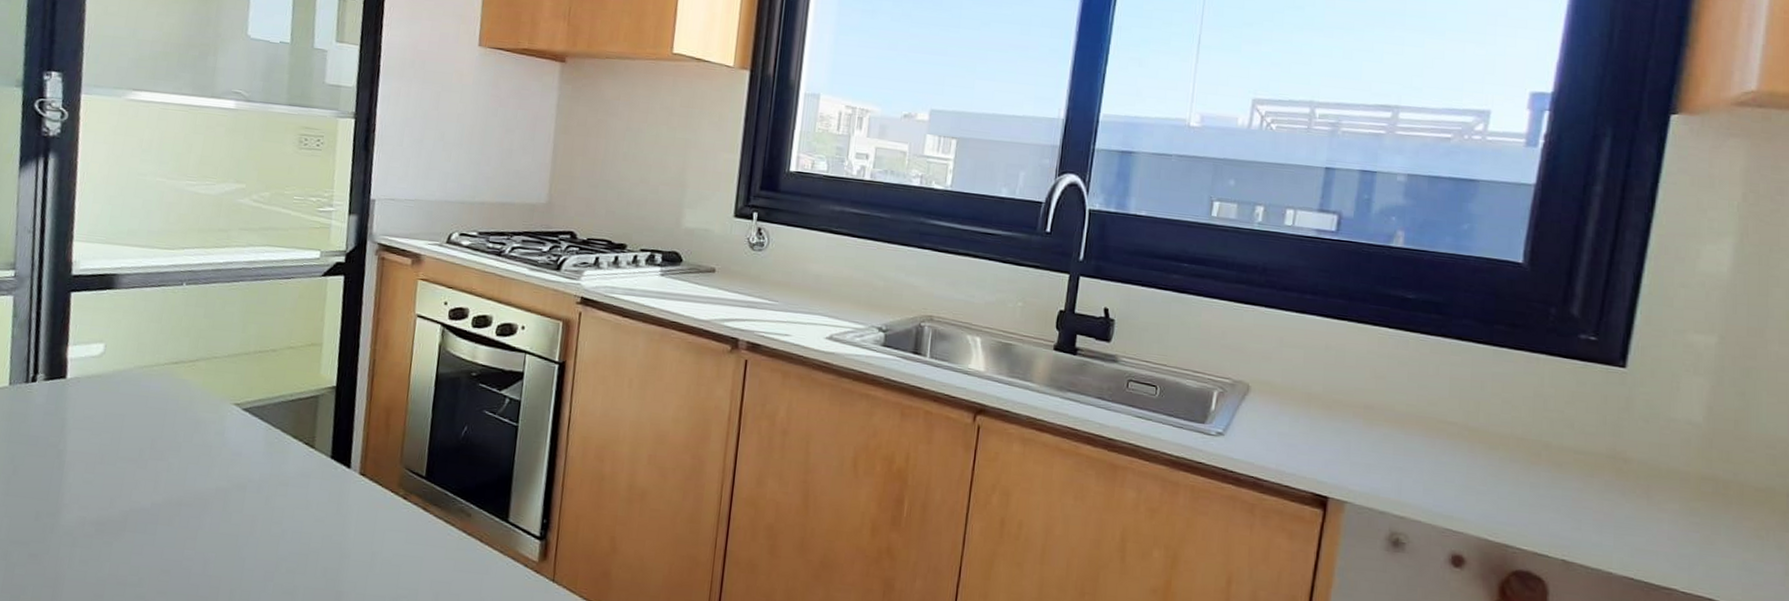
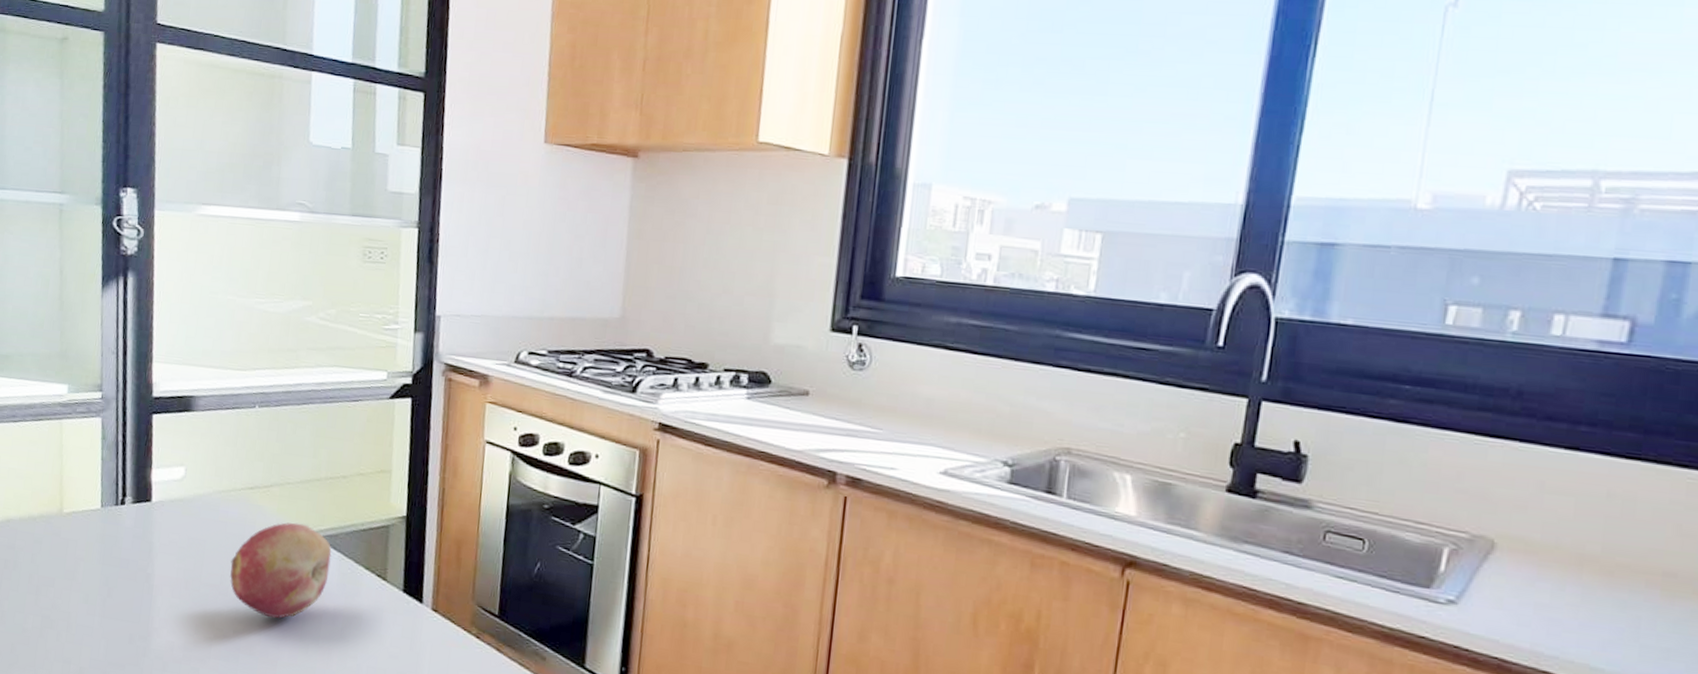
fruit: none [149,395,259,490] -> present [230,522,332,619]

